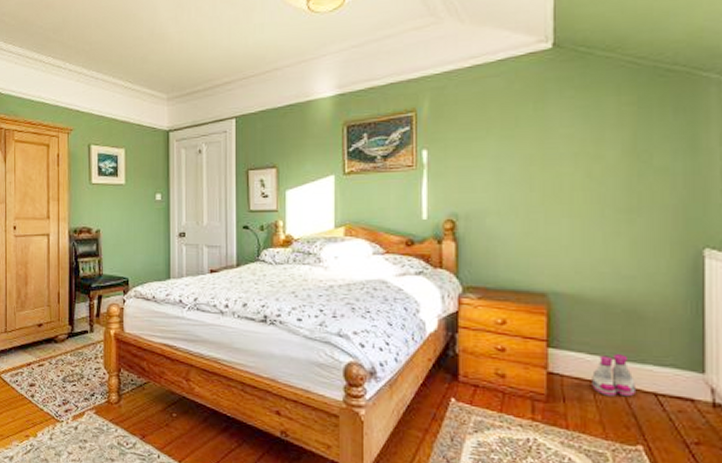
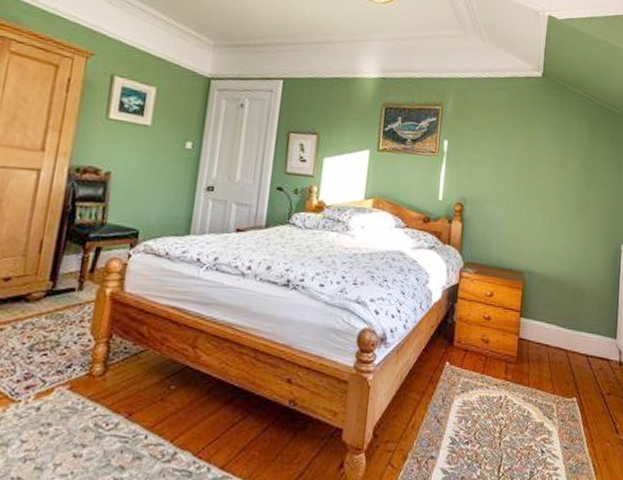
boots: present [592,354,637,397] -> none [547,323,576,358]

